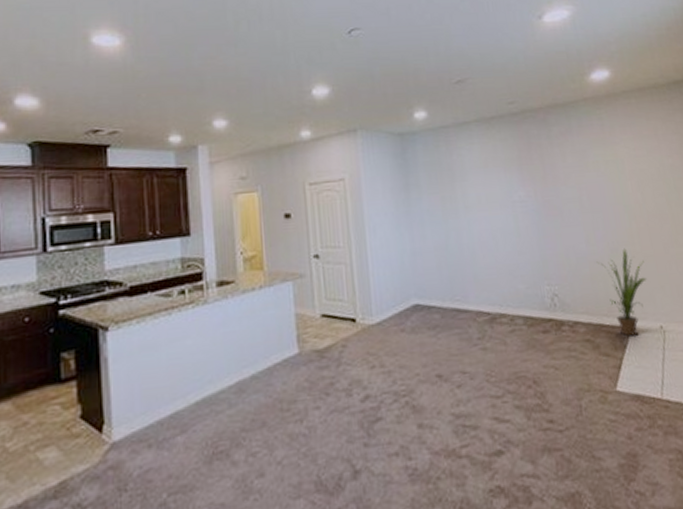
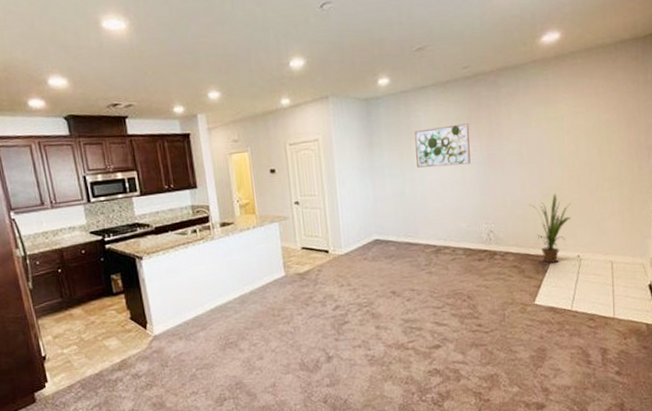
wall art: none [457,165,525,216] -> present [414,123,471,168]

